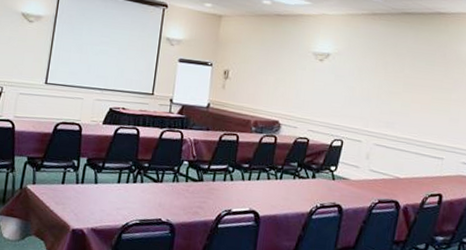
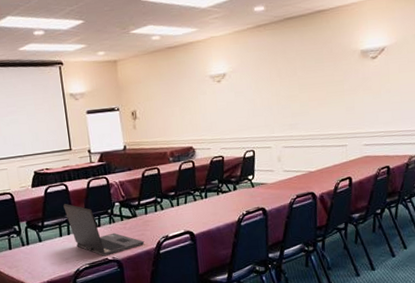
laptop: none [129,148,205,217] -> present [63,203,145,256]

